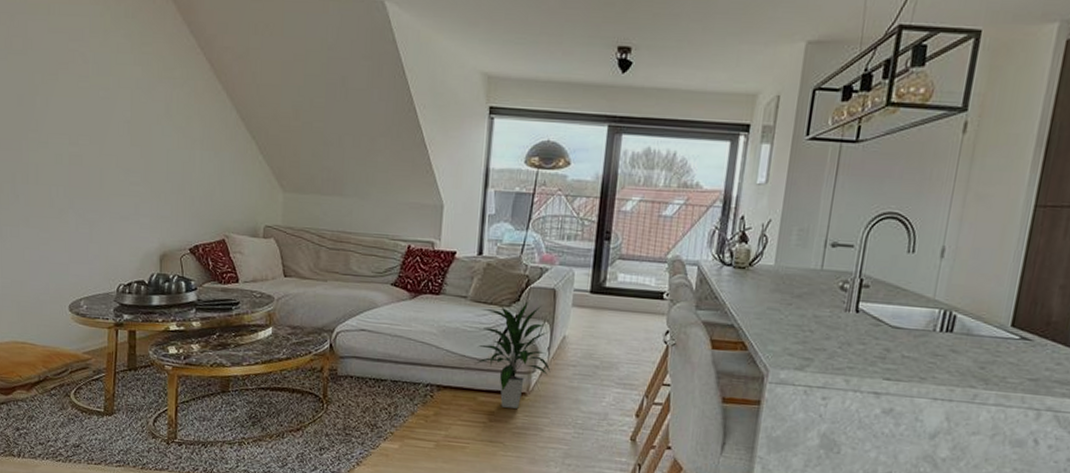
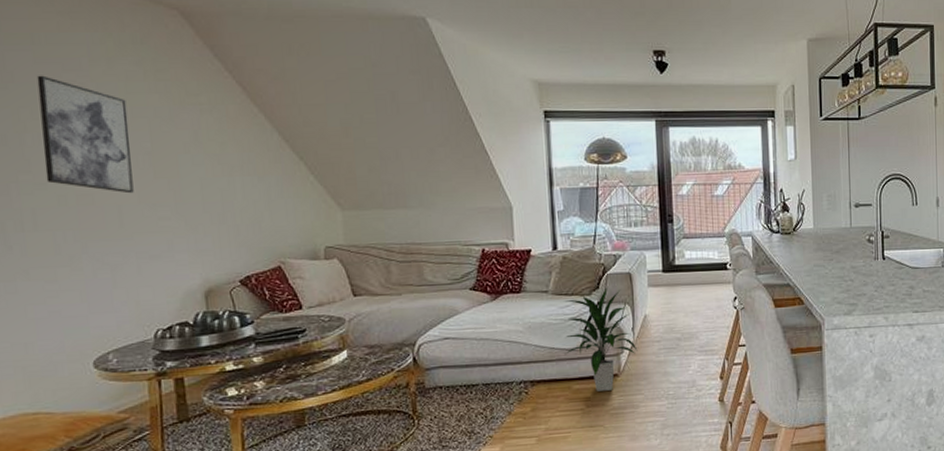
wall art: none [48,43,115,158] -> present [37,75,134,194]

